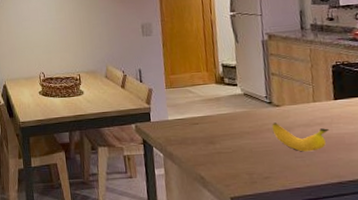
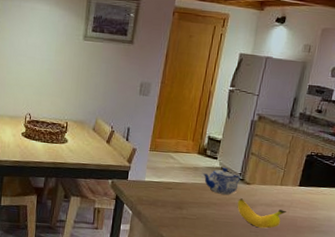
teapot: none [226,92,268,122] -> present [203,167,241,195]

